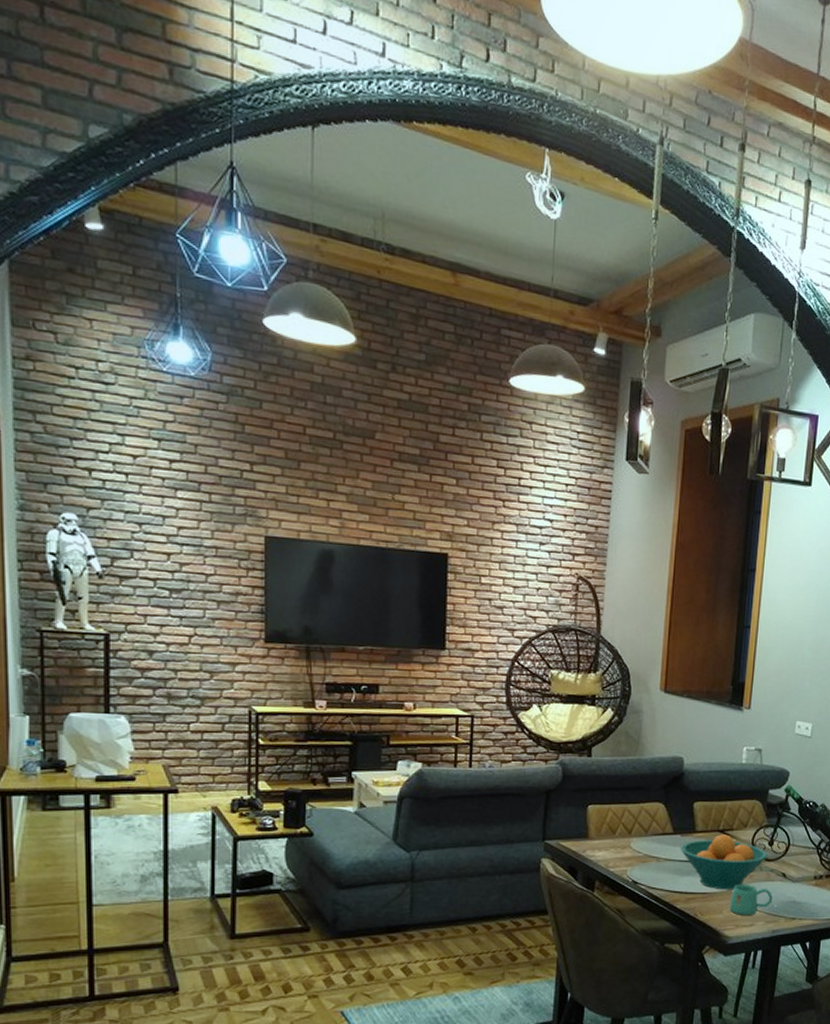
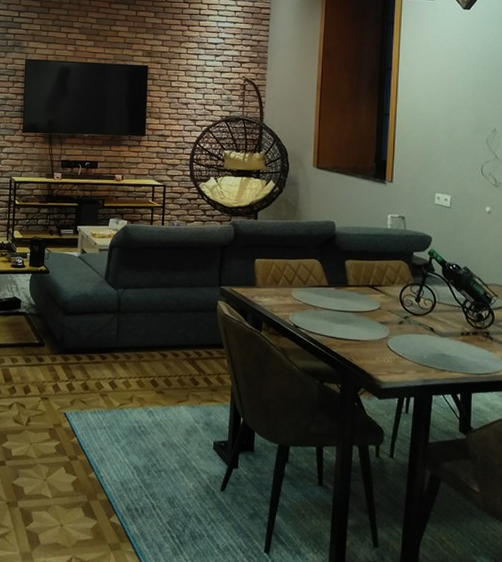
fruit bowl: present [680,834,768,890] -> none [334,289,415,340]
mug: present [730,884,773,915] -> none [382,334,422,364]

